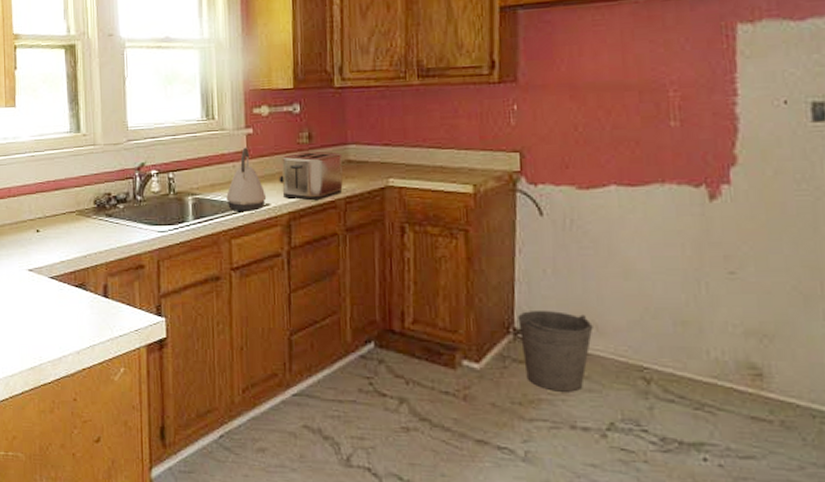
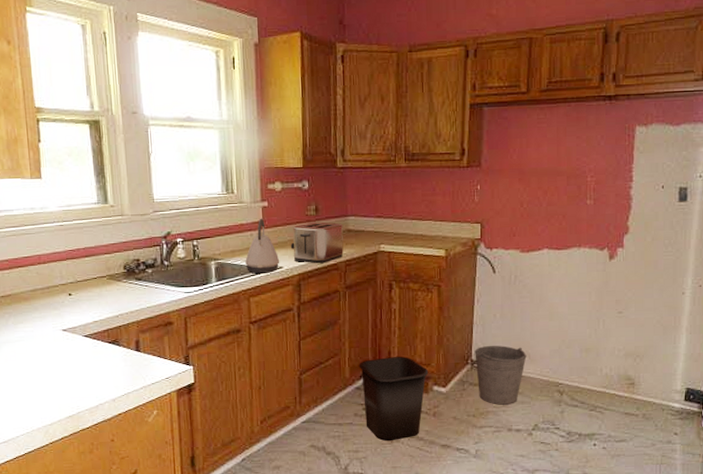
waste bin: none [363,318,456,428] -> present [359,356,429,441]

